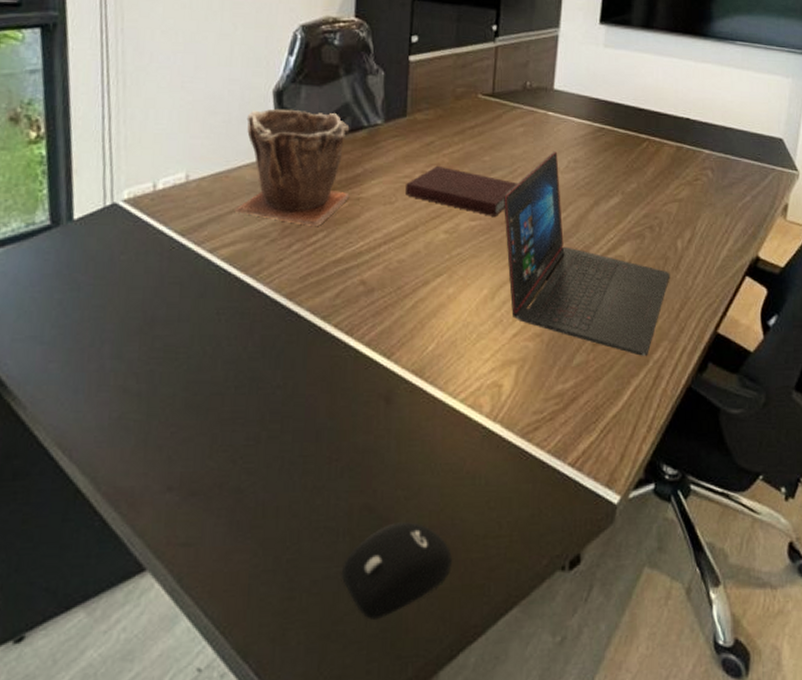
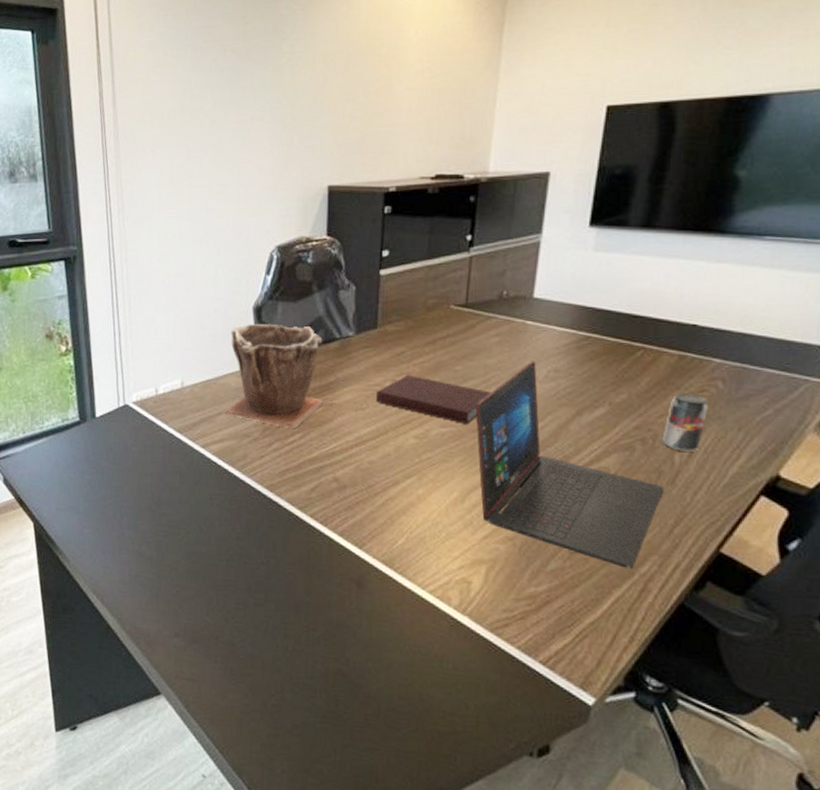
computer mouse: present [342,521,452,620] -> none [319,688,419,766]
beverage can: none [666,181,701,237] -> present [661,393,708,452]

